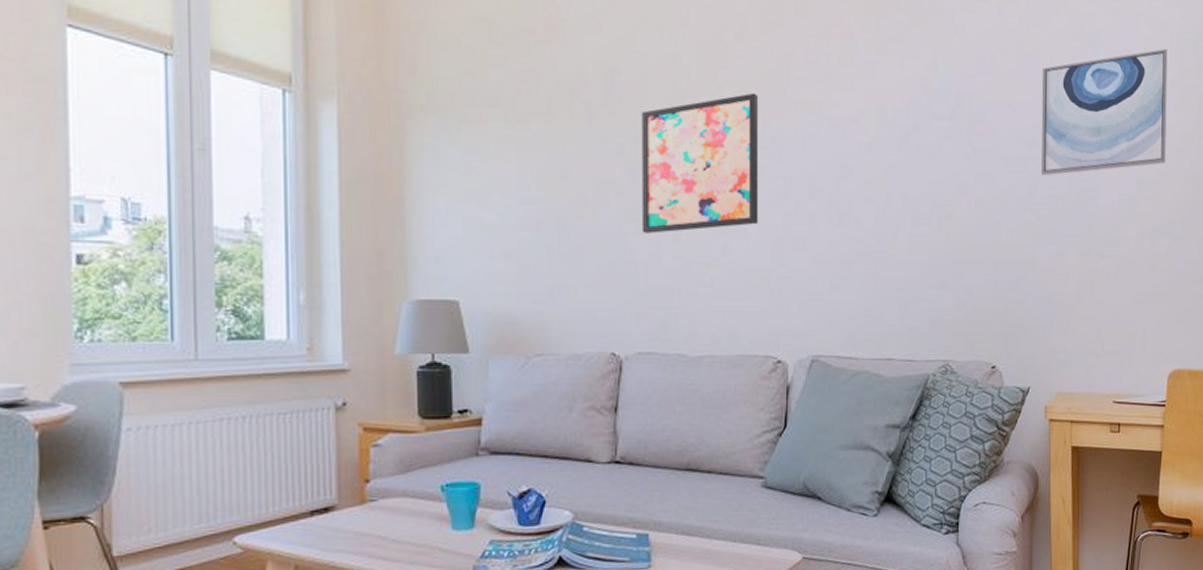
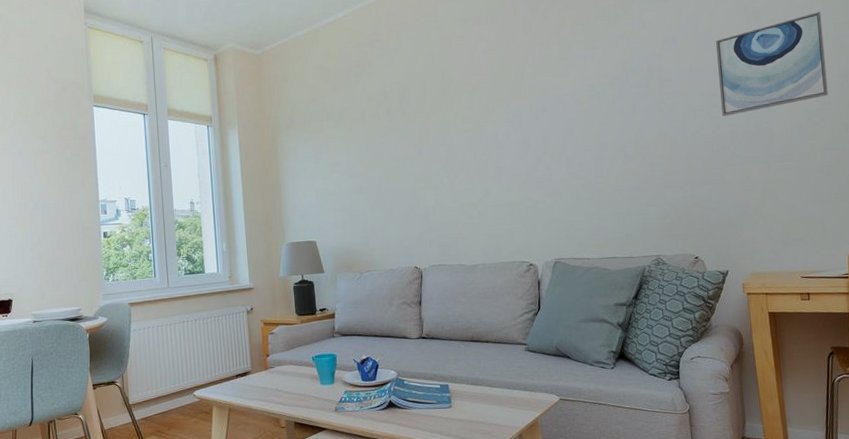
wall art: present [641,92,759,234] -> none [423,88,509,188]

